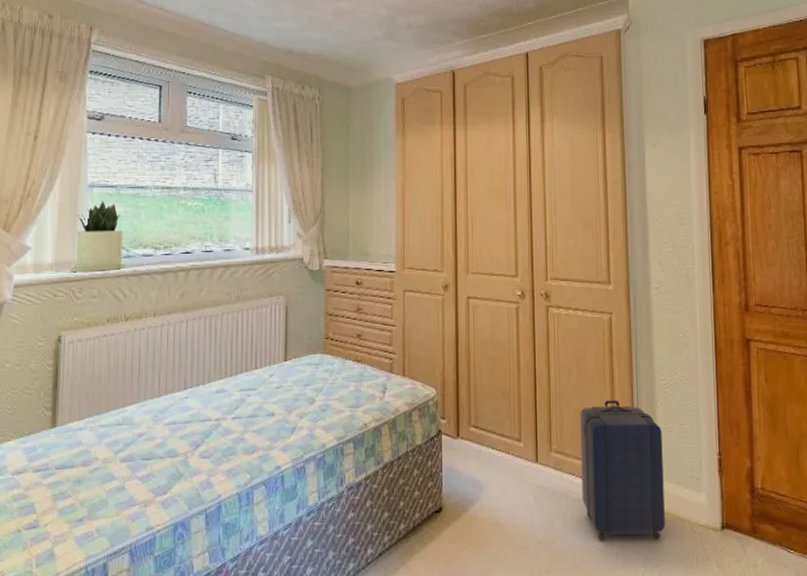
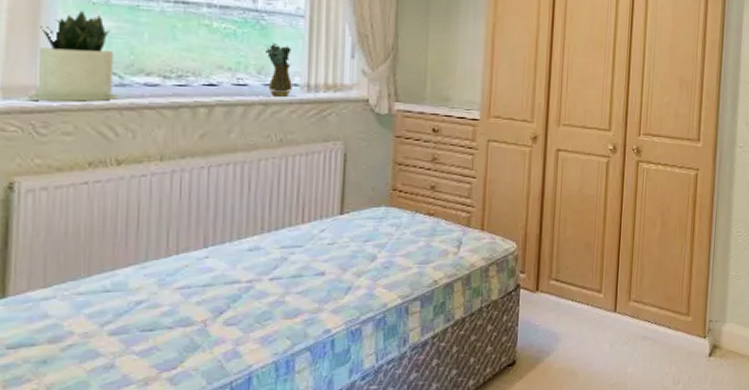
vase: none [225,214,245,261] -> present [265,42,292,98]
suitcase: present [580,400,665,541] -> none [655,251,733,381]

